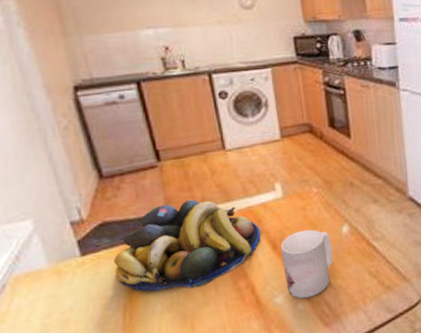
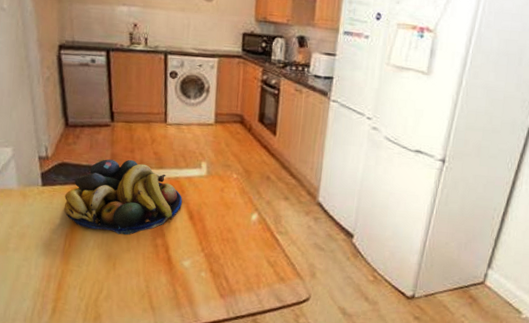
mug: present [280,229,334,299] -> none [195,208,241,269]

